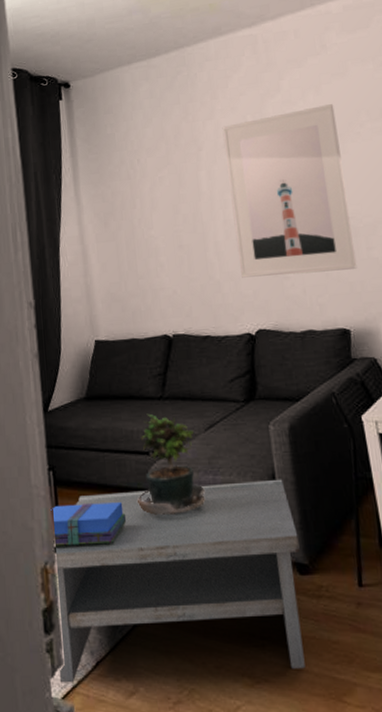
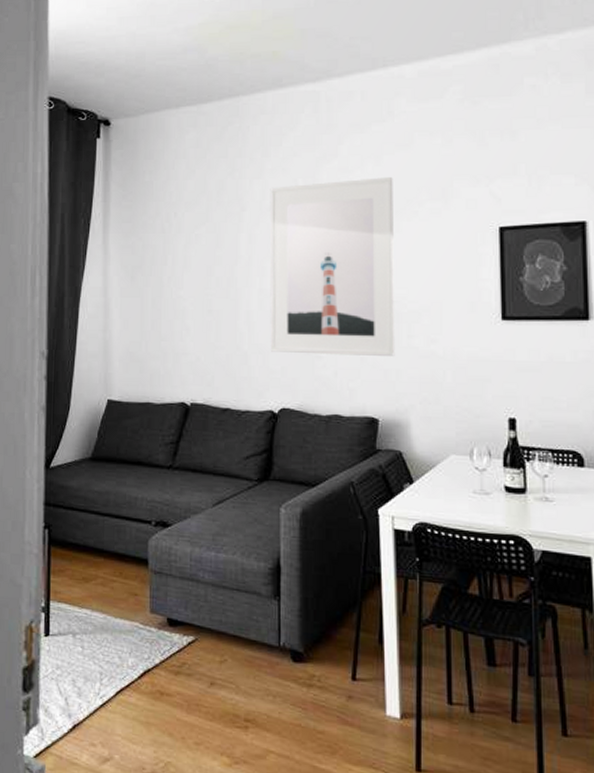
books: present [51,502,127,546] -> none [42,565,120,609]
coffee table: present [56,479,306,683] -> none [33,557,296,755]
potted plant: present [138,413,206,515] -> none [134,482,205,587]

